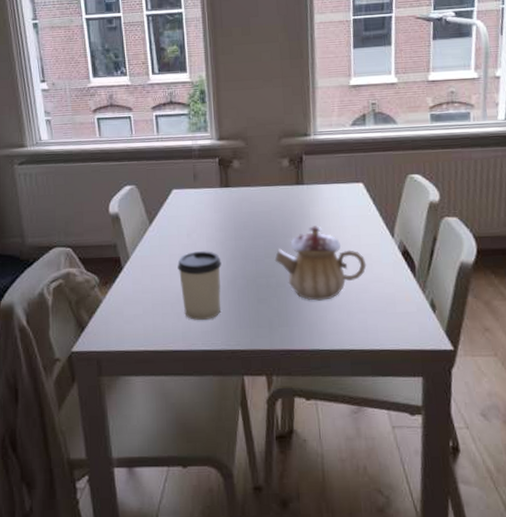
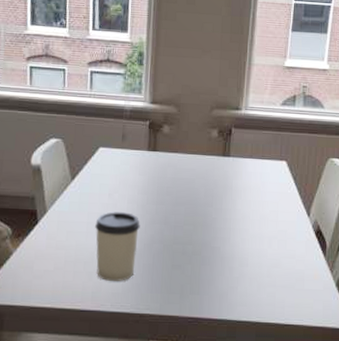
teapot: present [274,226,367,301] -> none [193,198,281,272]

